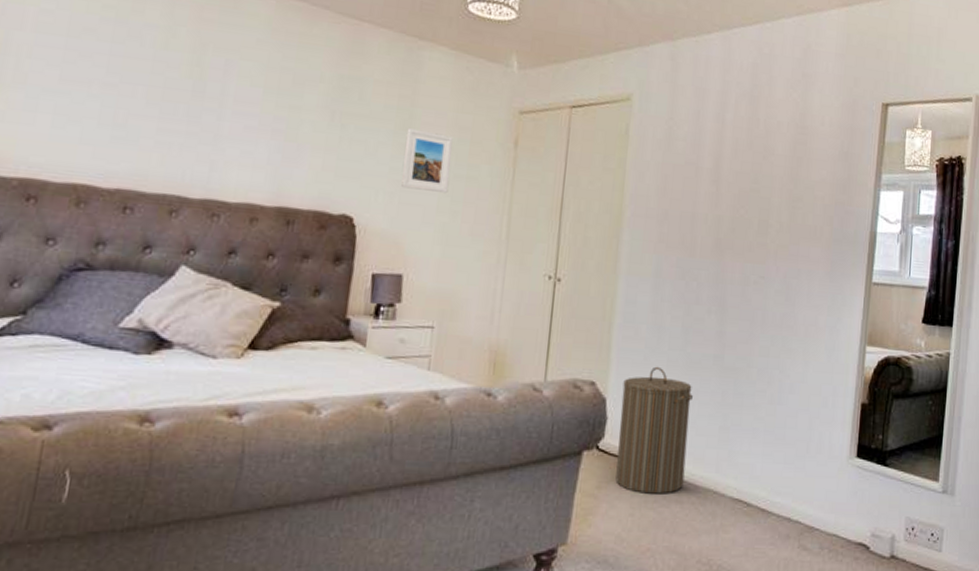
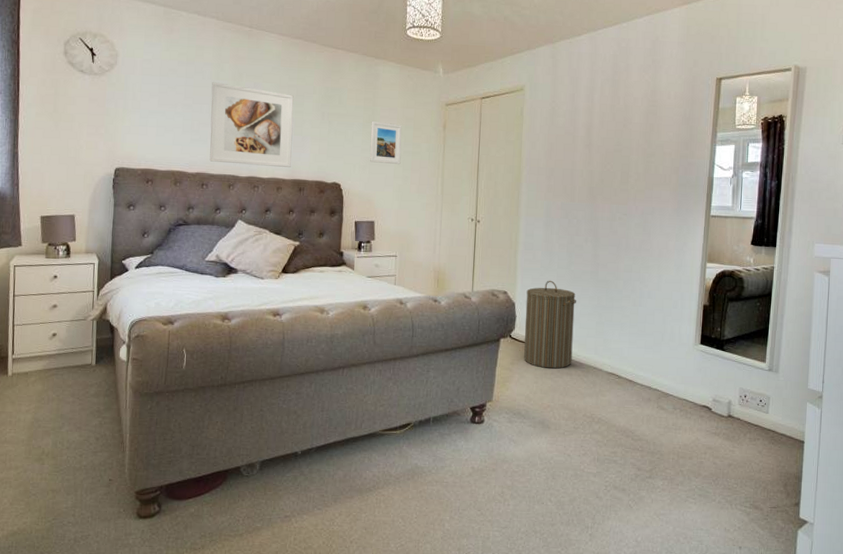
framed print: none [140,52,288,190] -> present [209,82,294,168]

